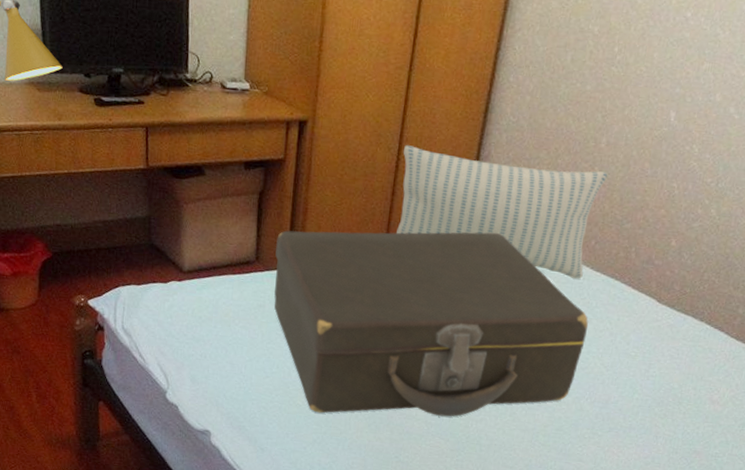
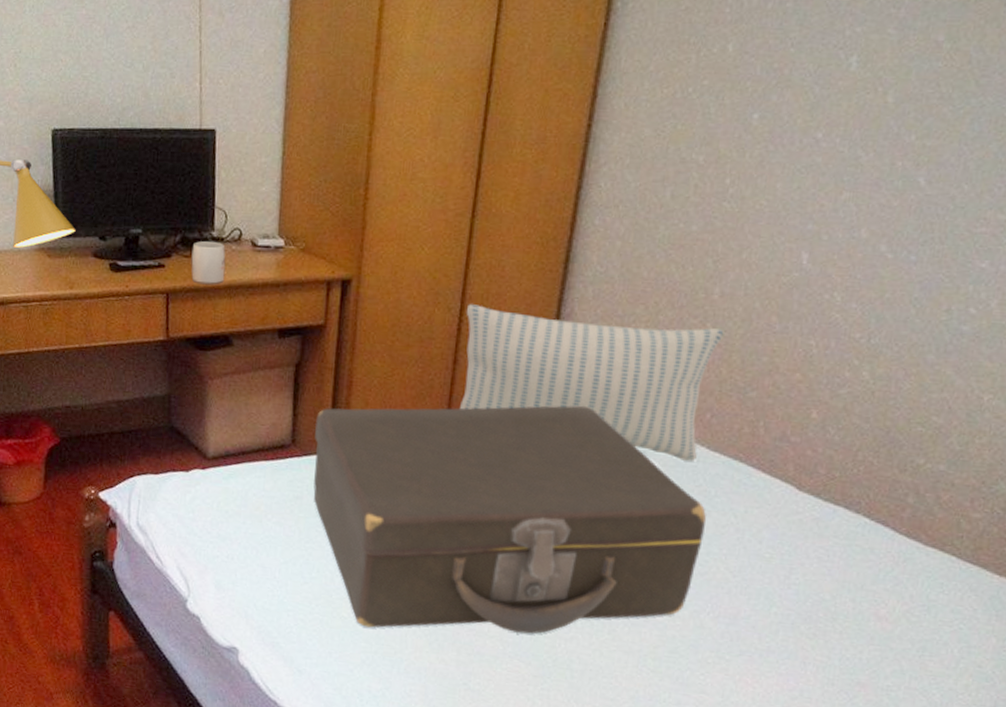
mug: none [167,82,199,122] -> present [191,241,226,285]

